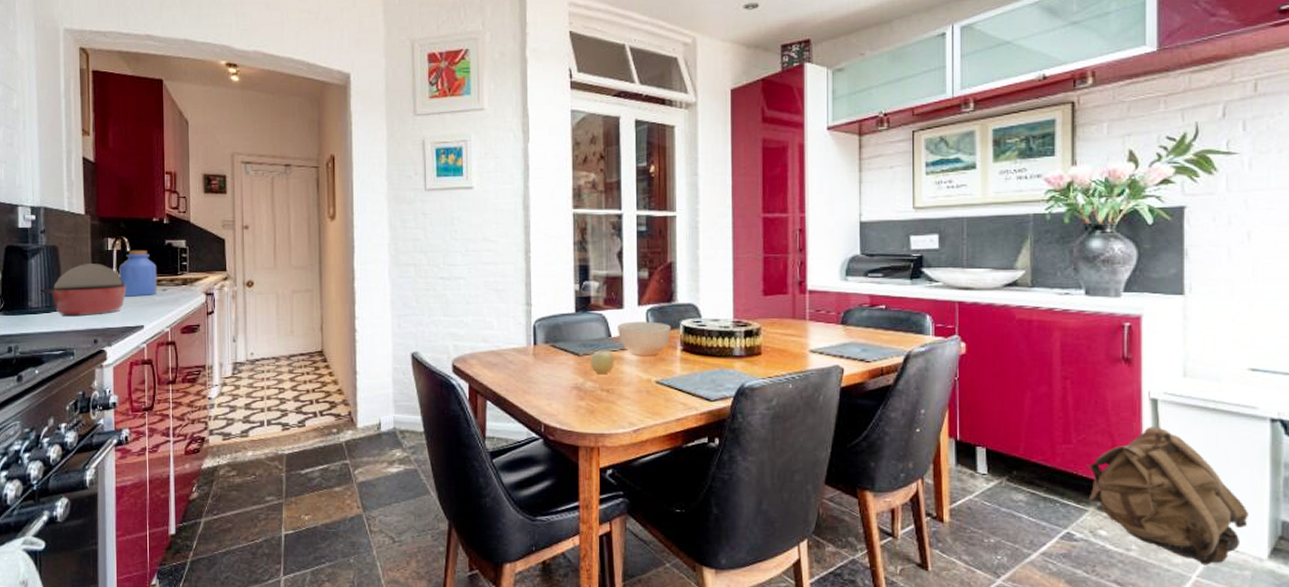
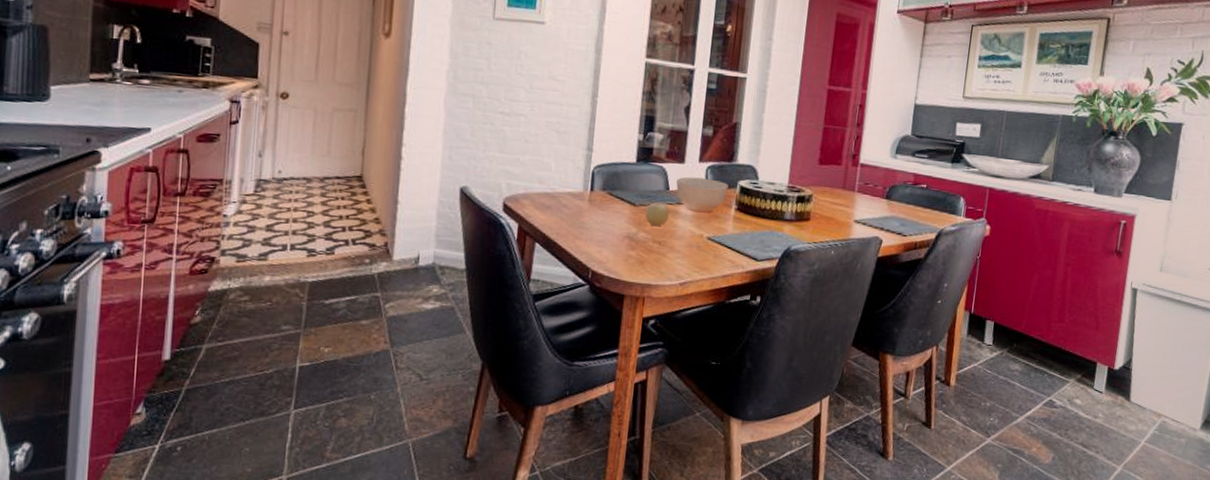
saucepan: present [41,262,127,316] -> none [21,50,133,111]
jar: present [119,250,158,297] -> none [125,42,173,96]
backpack: present [1087,427,1248,565] -> none [1071,312,1192,433]

